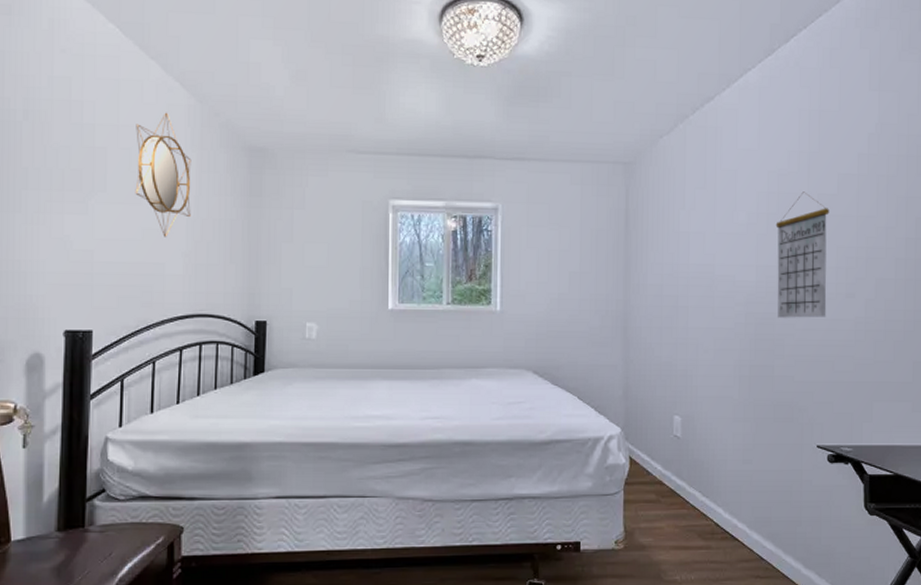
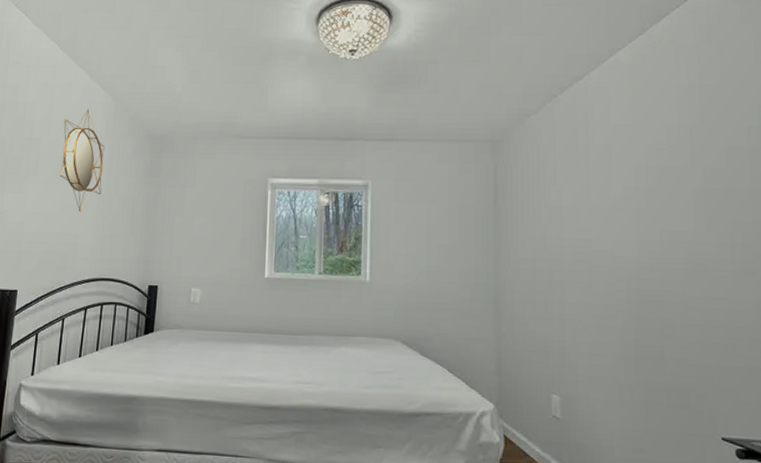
calendar: present [775,191,830,318] -> none [657,165,723,297]

